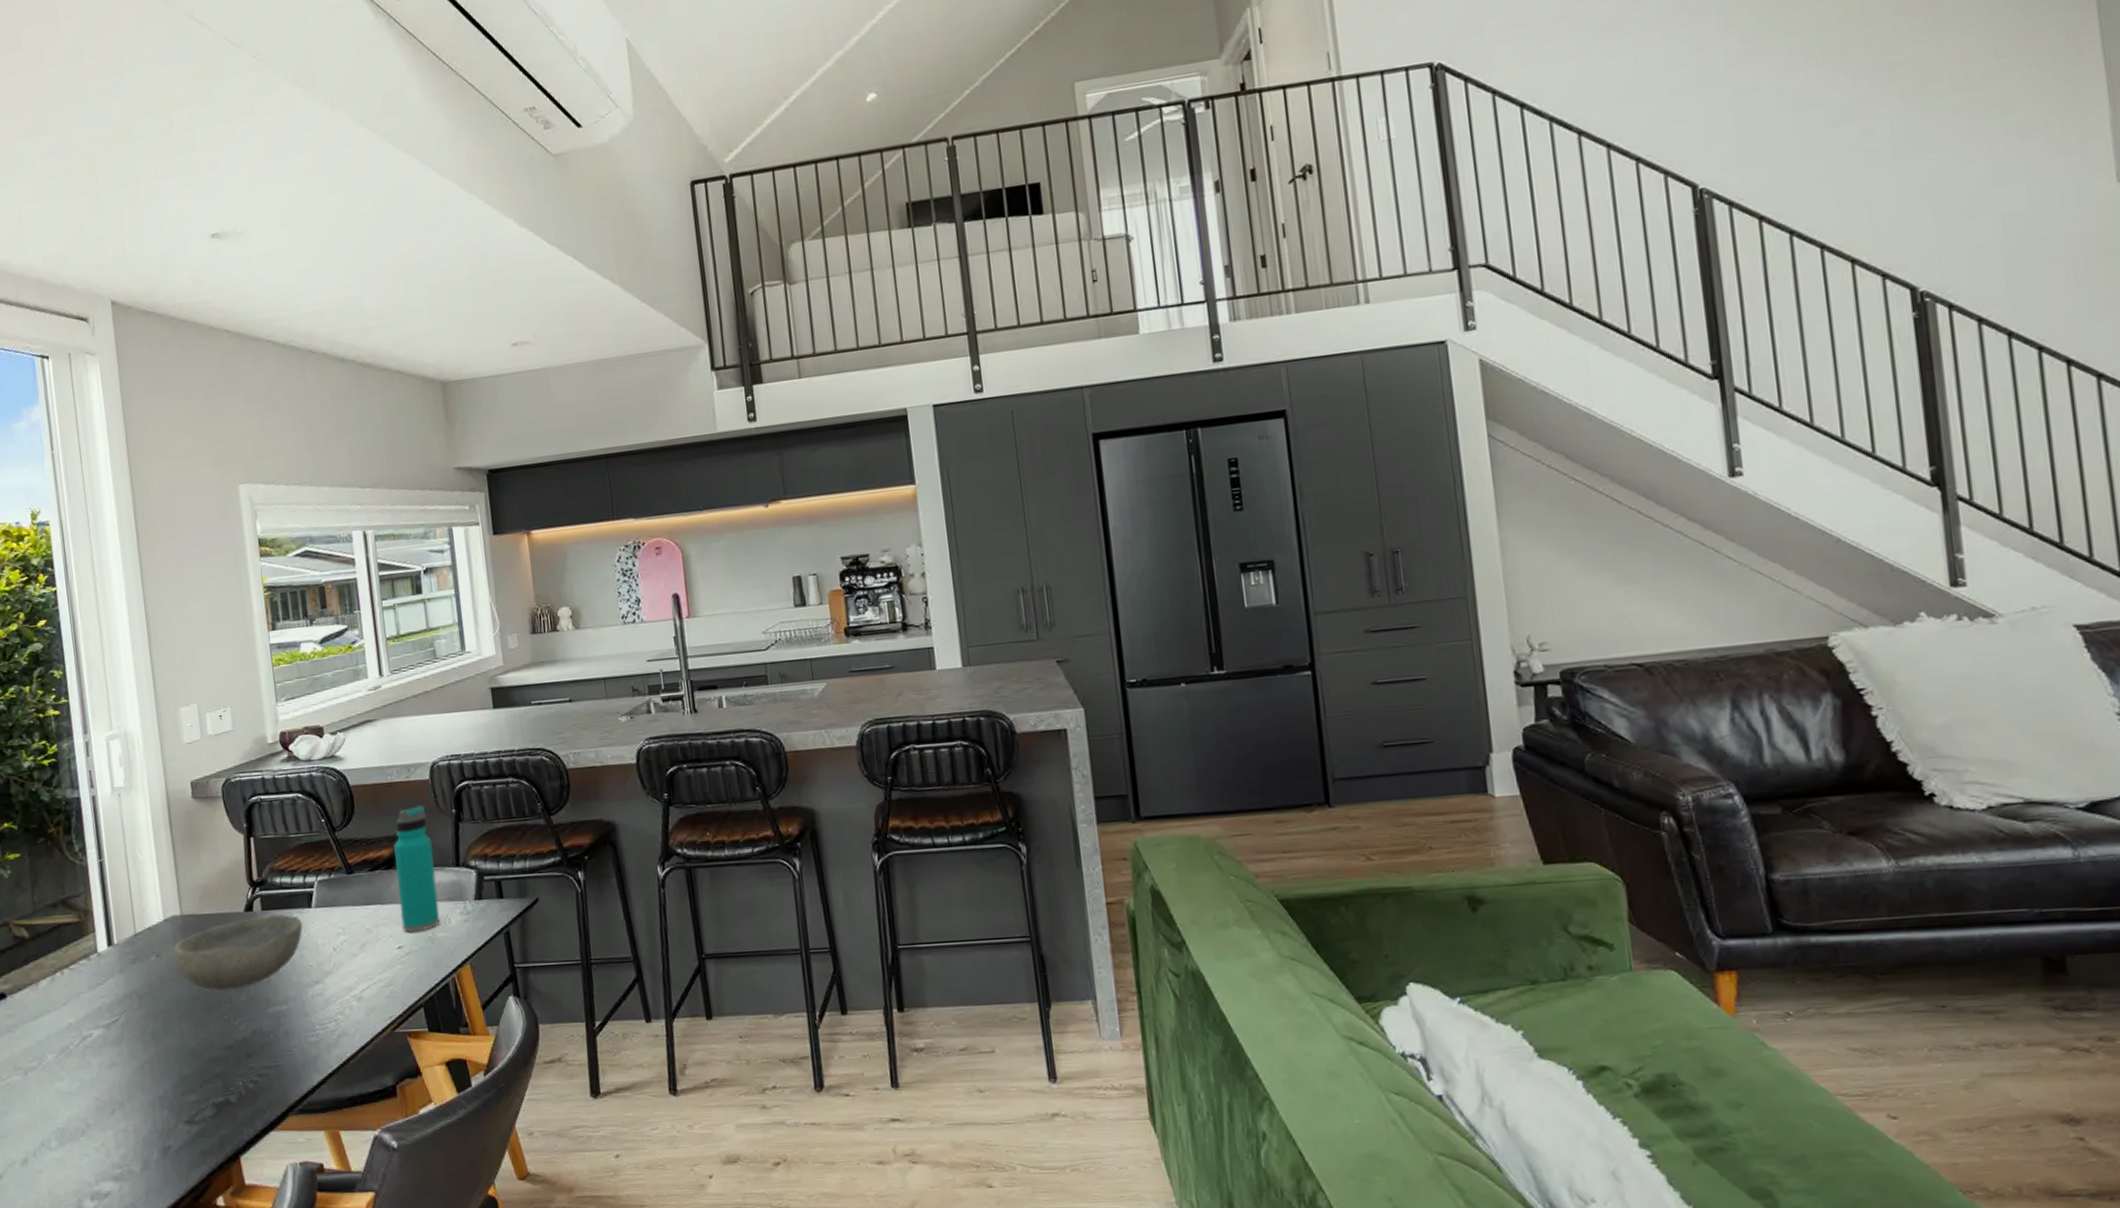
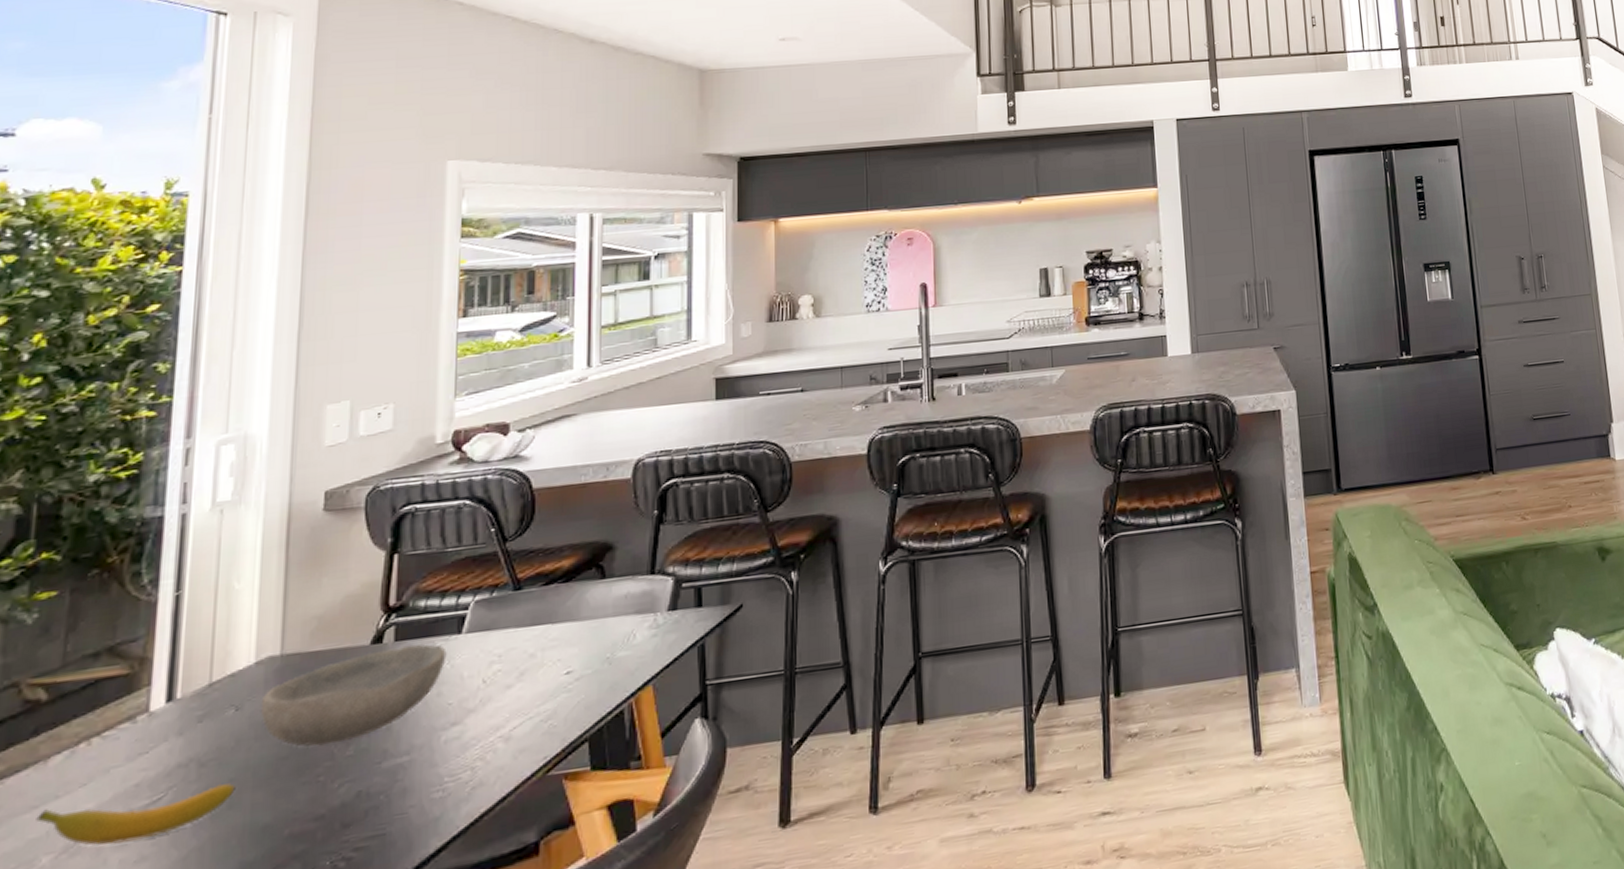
banana: none [38,1014,167,1051] -> present [36,783,236,846]
water bottle: present [394,805,441,933] -> none [575,507,625,654]

